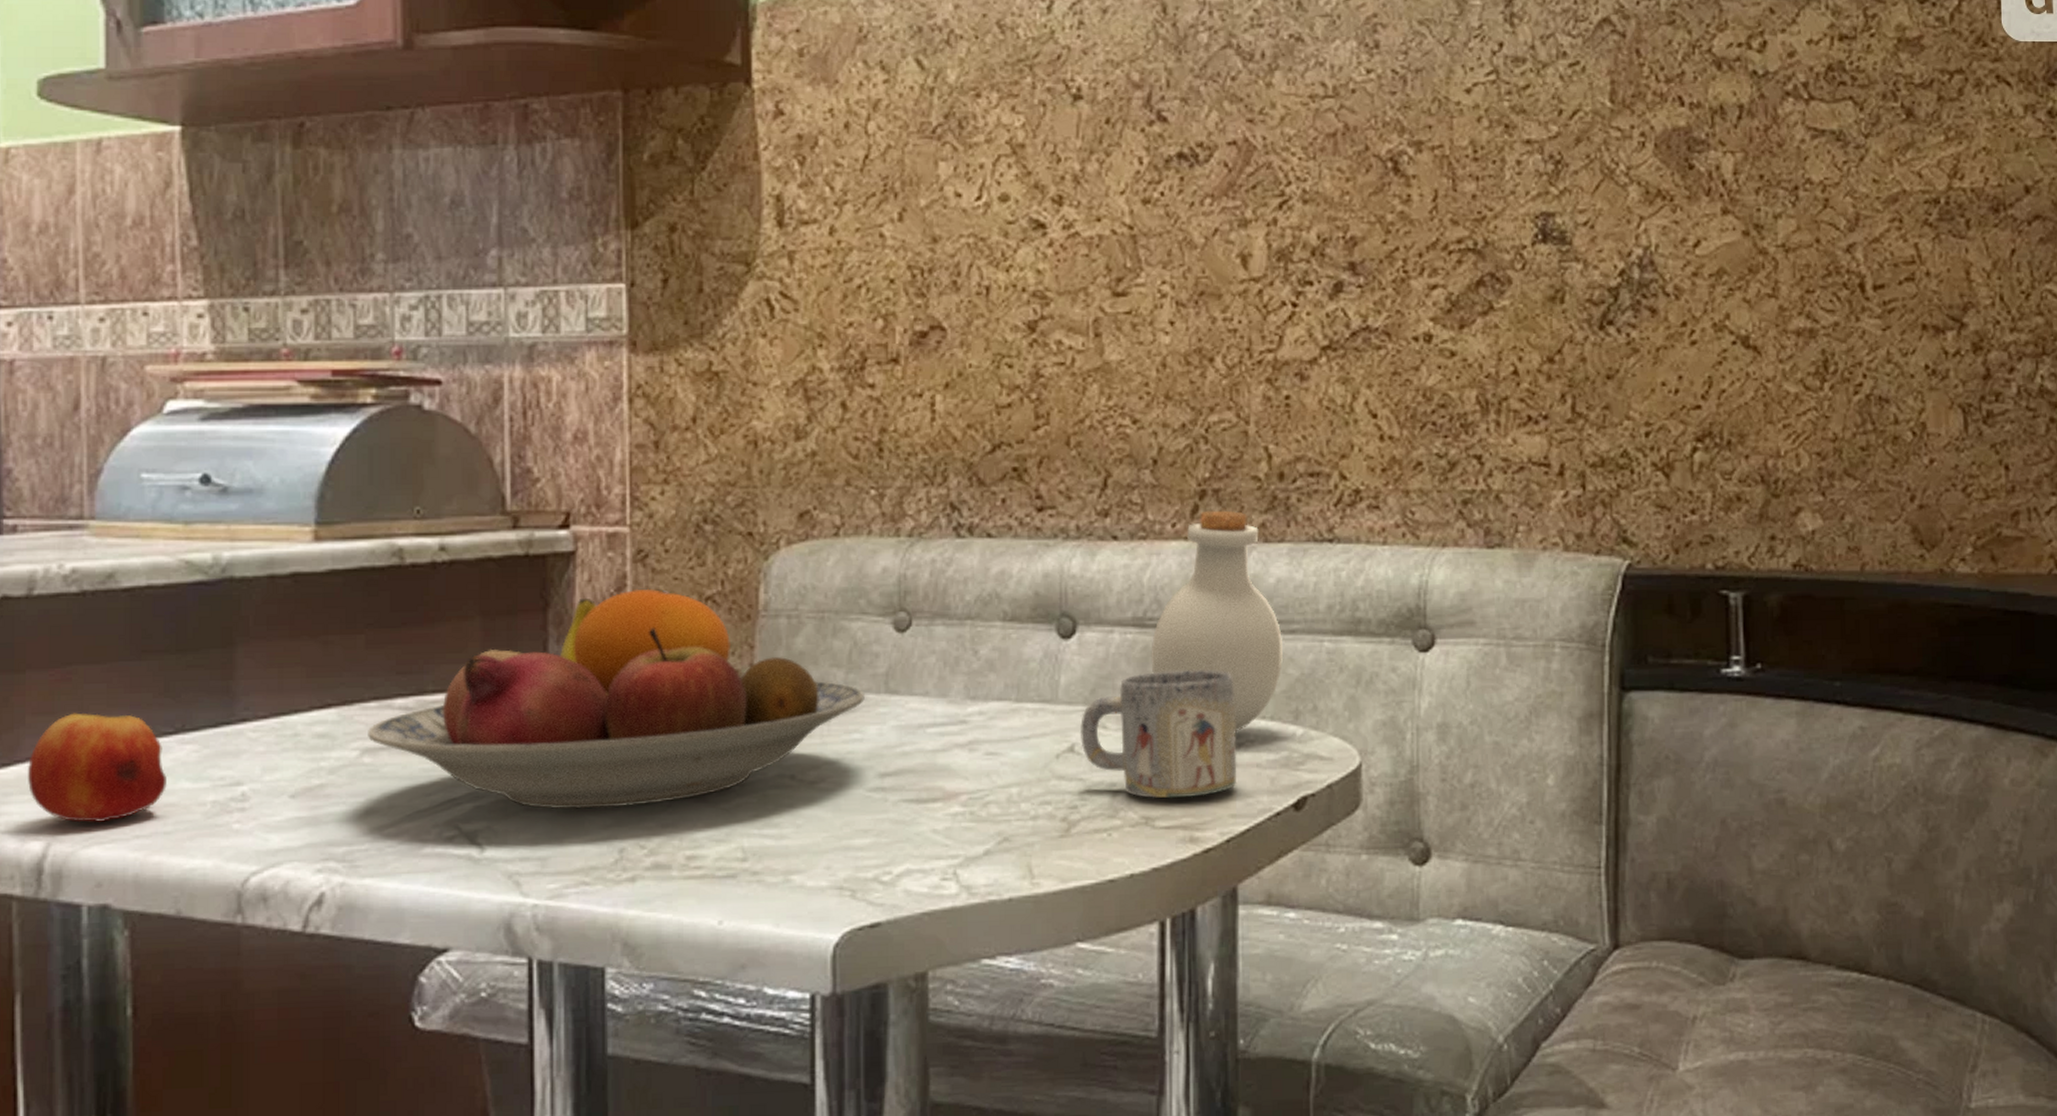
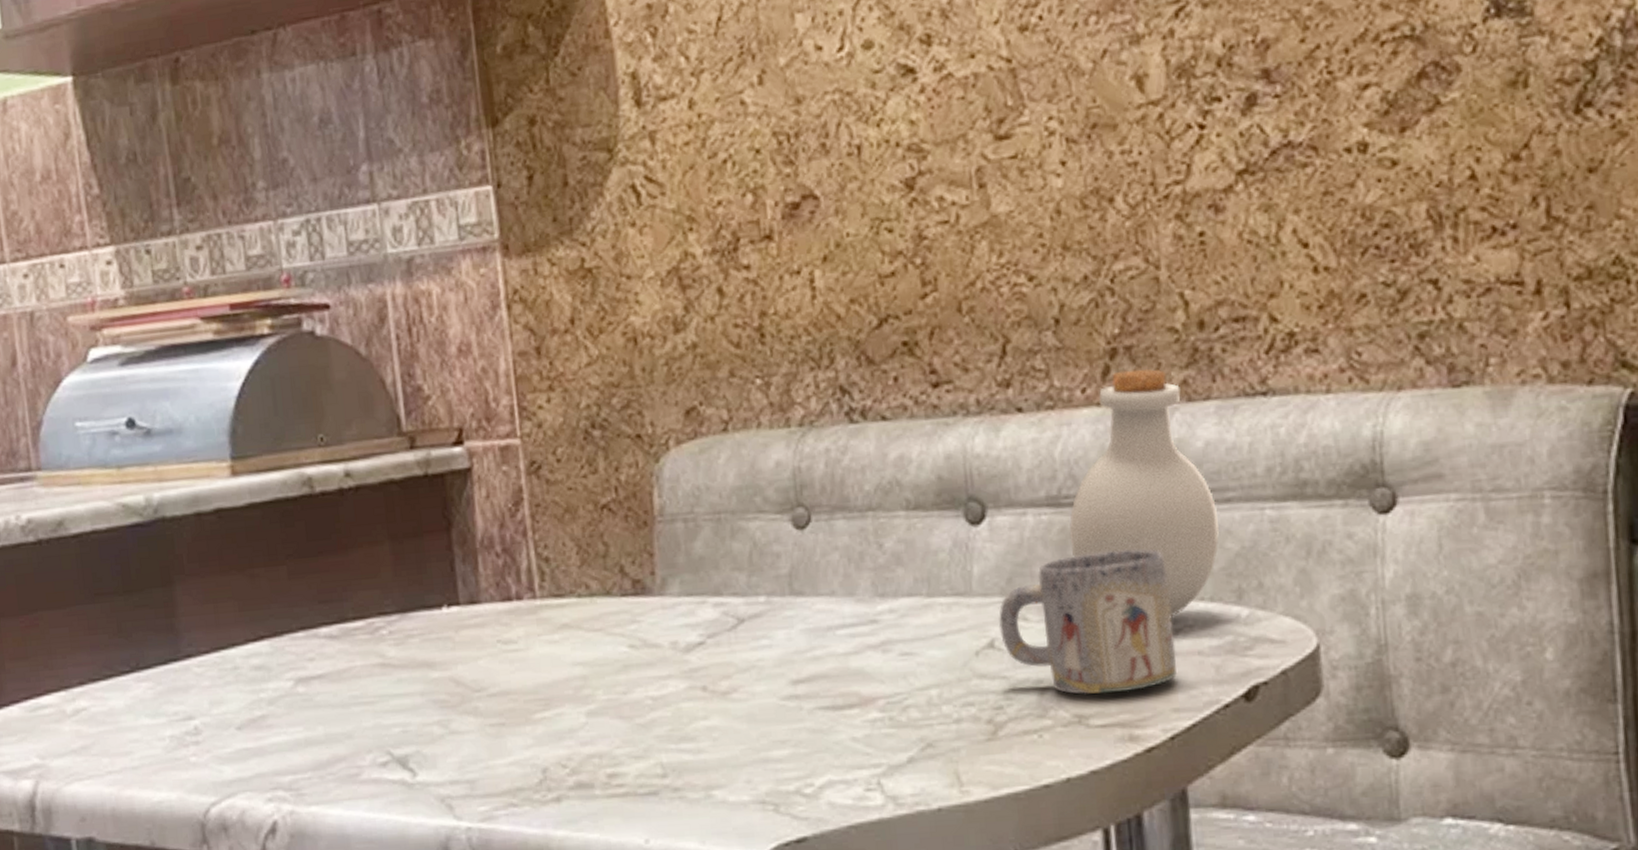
apple: present [27,713,168,823] -> none [11,656,131,761]
fruit bowl: present [368,588,866,810] -> none [299,500,771,732]

